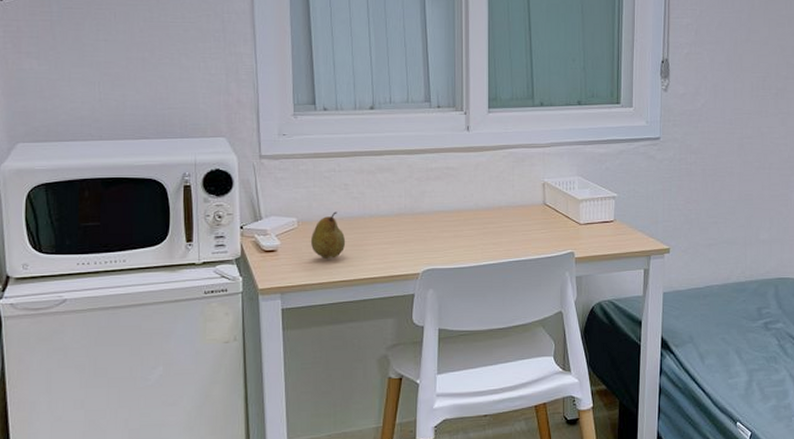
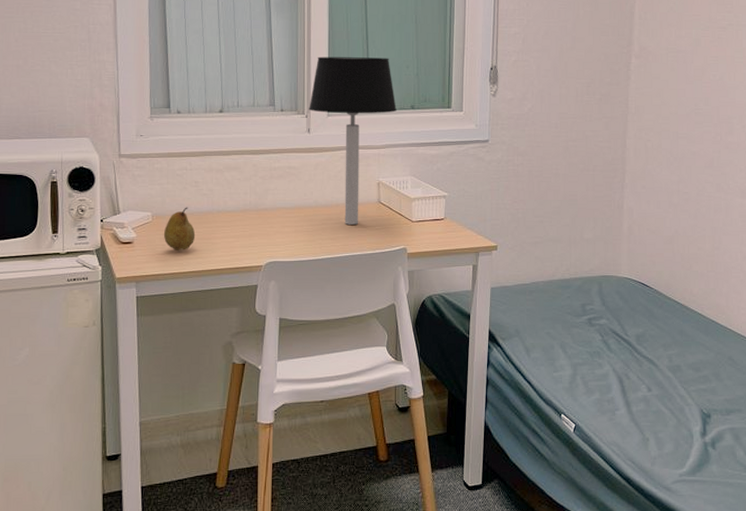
table lamp: none [468,49,562,228] -> present [309,56,397,225]

